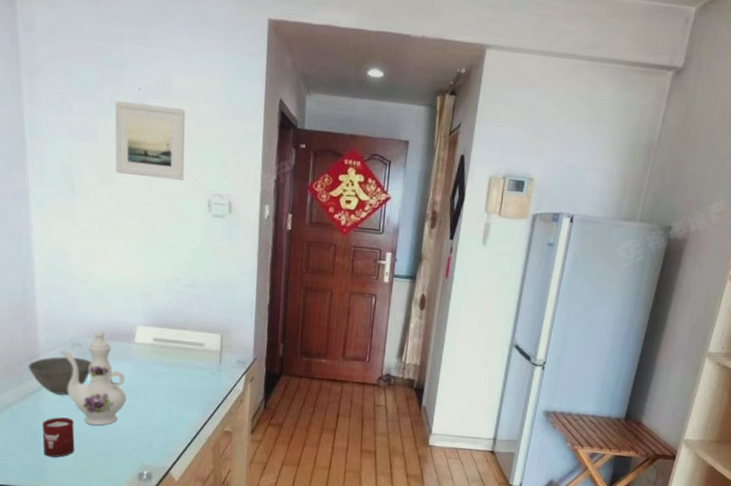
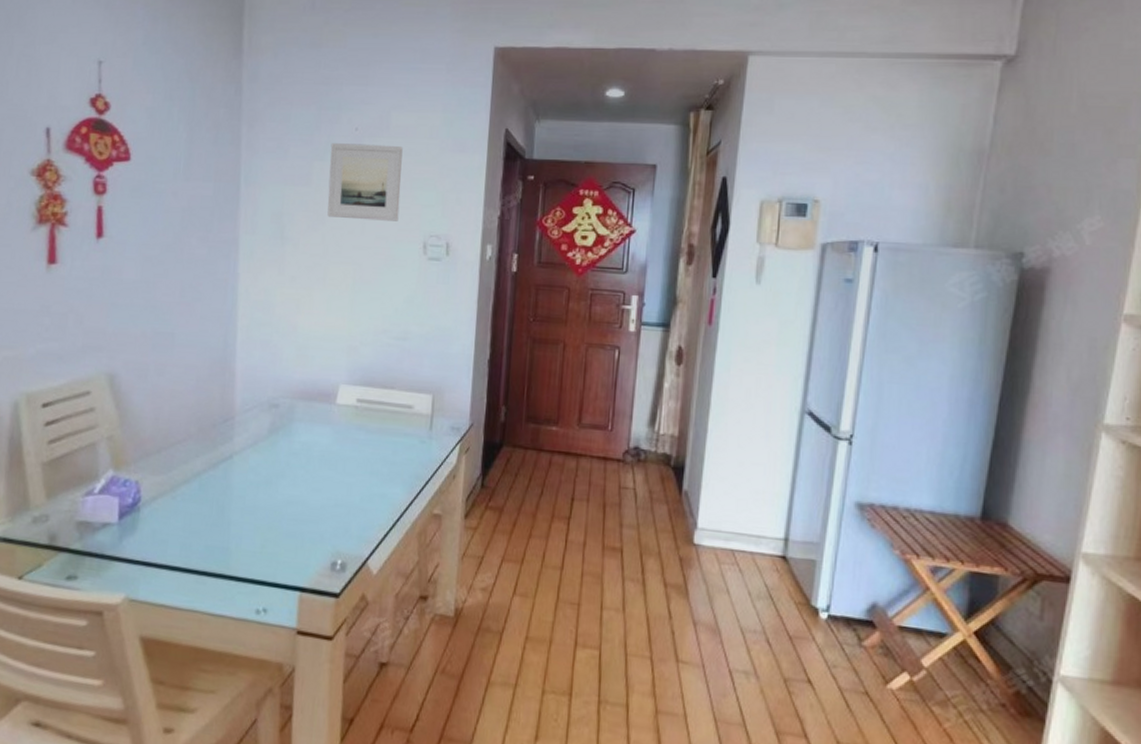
bowl: present [28,357,91,395] -> none [221,419,288,464]
cup: present [42,417,75,457] -> none [229,489,265,538]
ewer: present [60,330,127,426] -> none [256,389,324,502]

